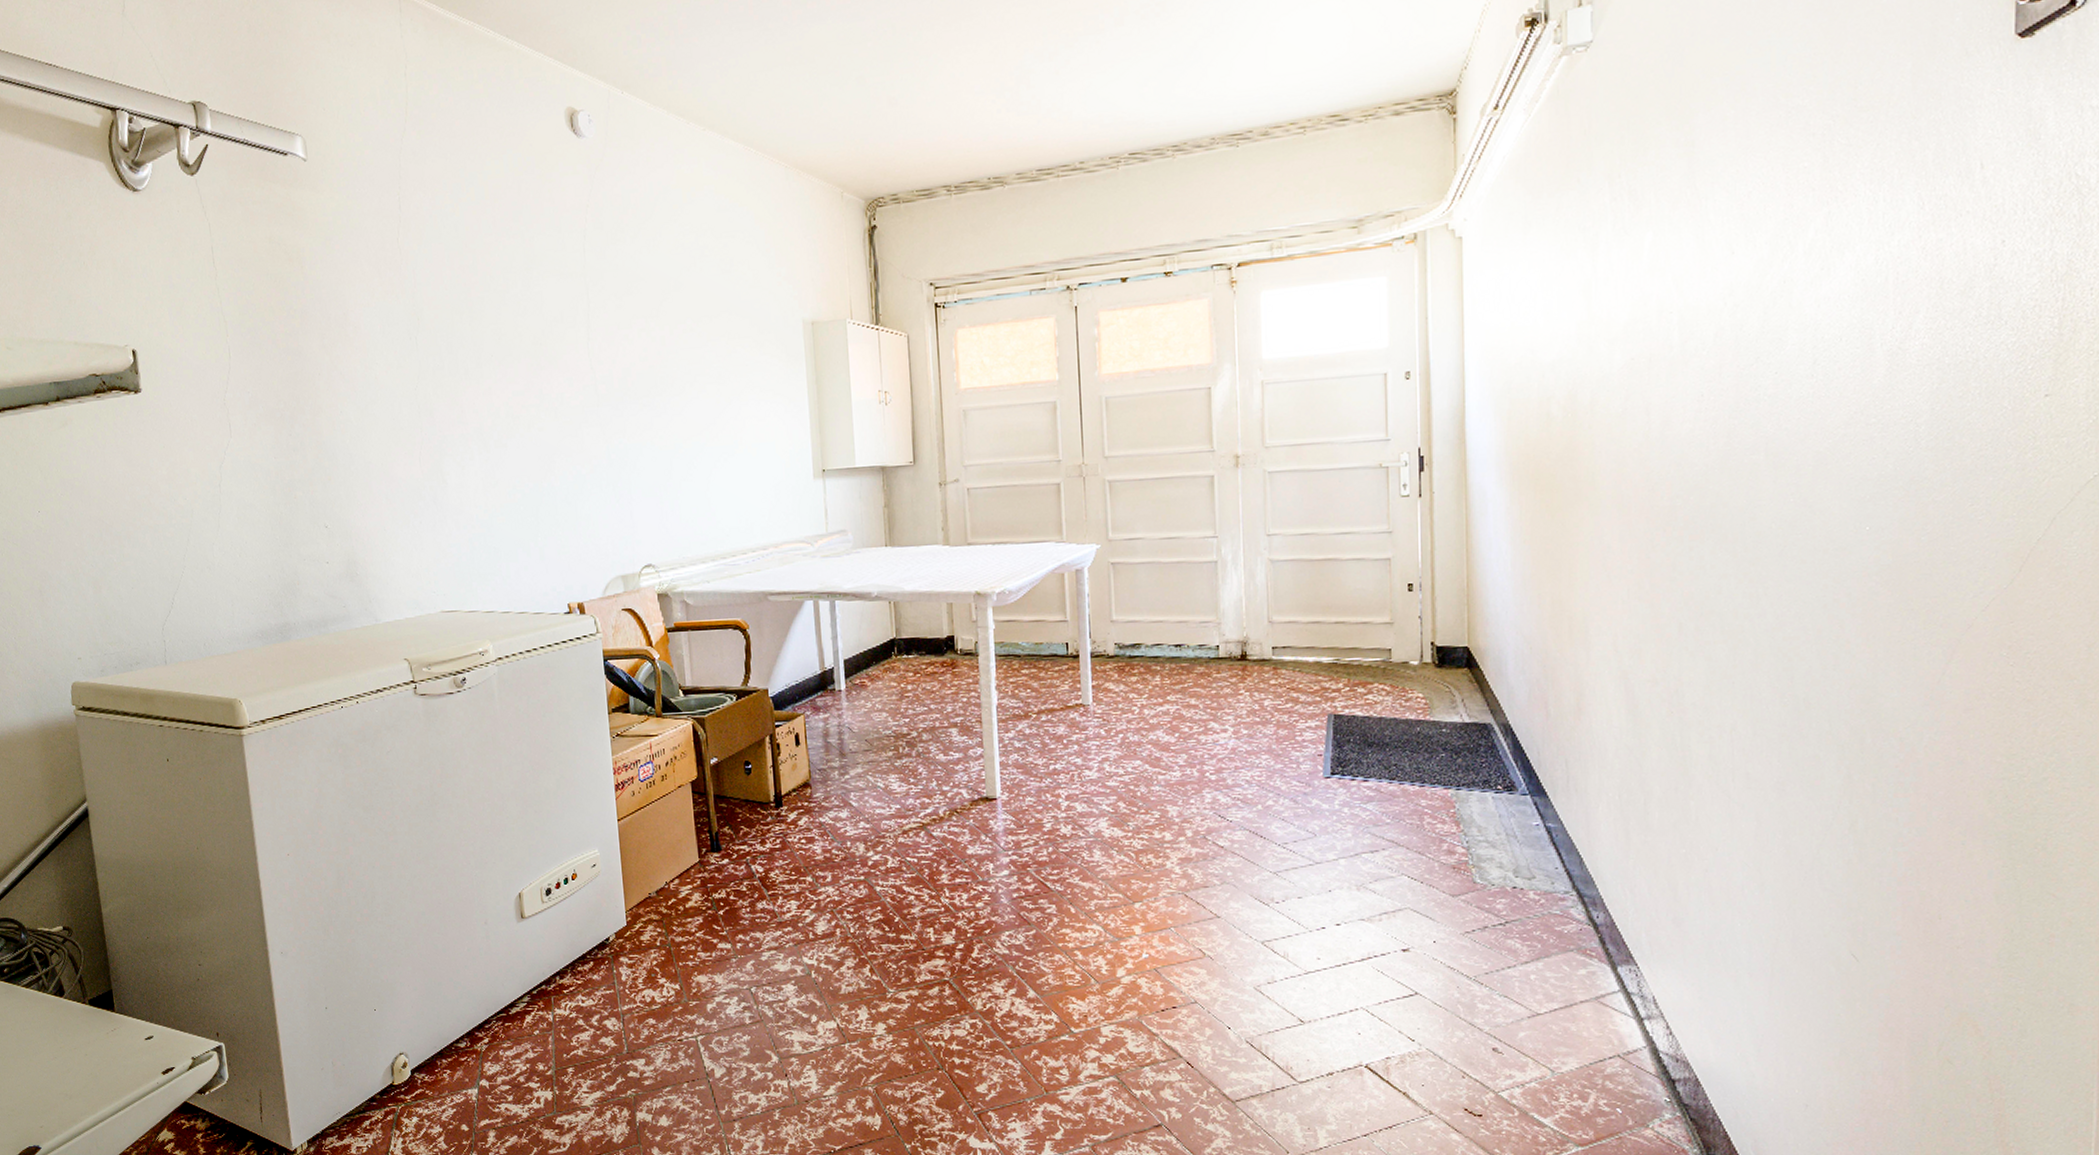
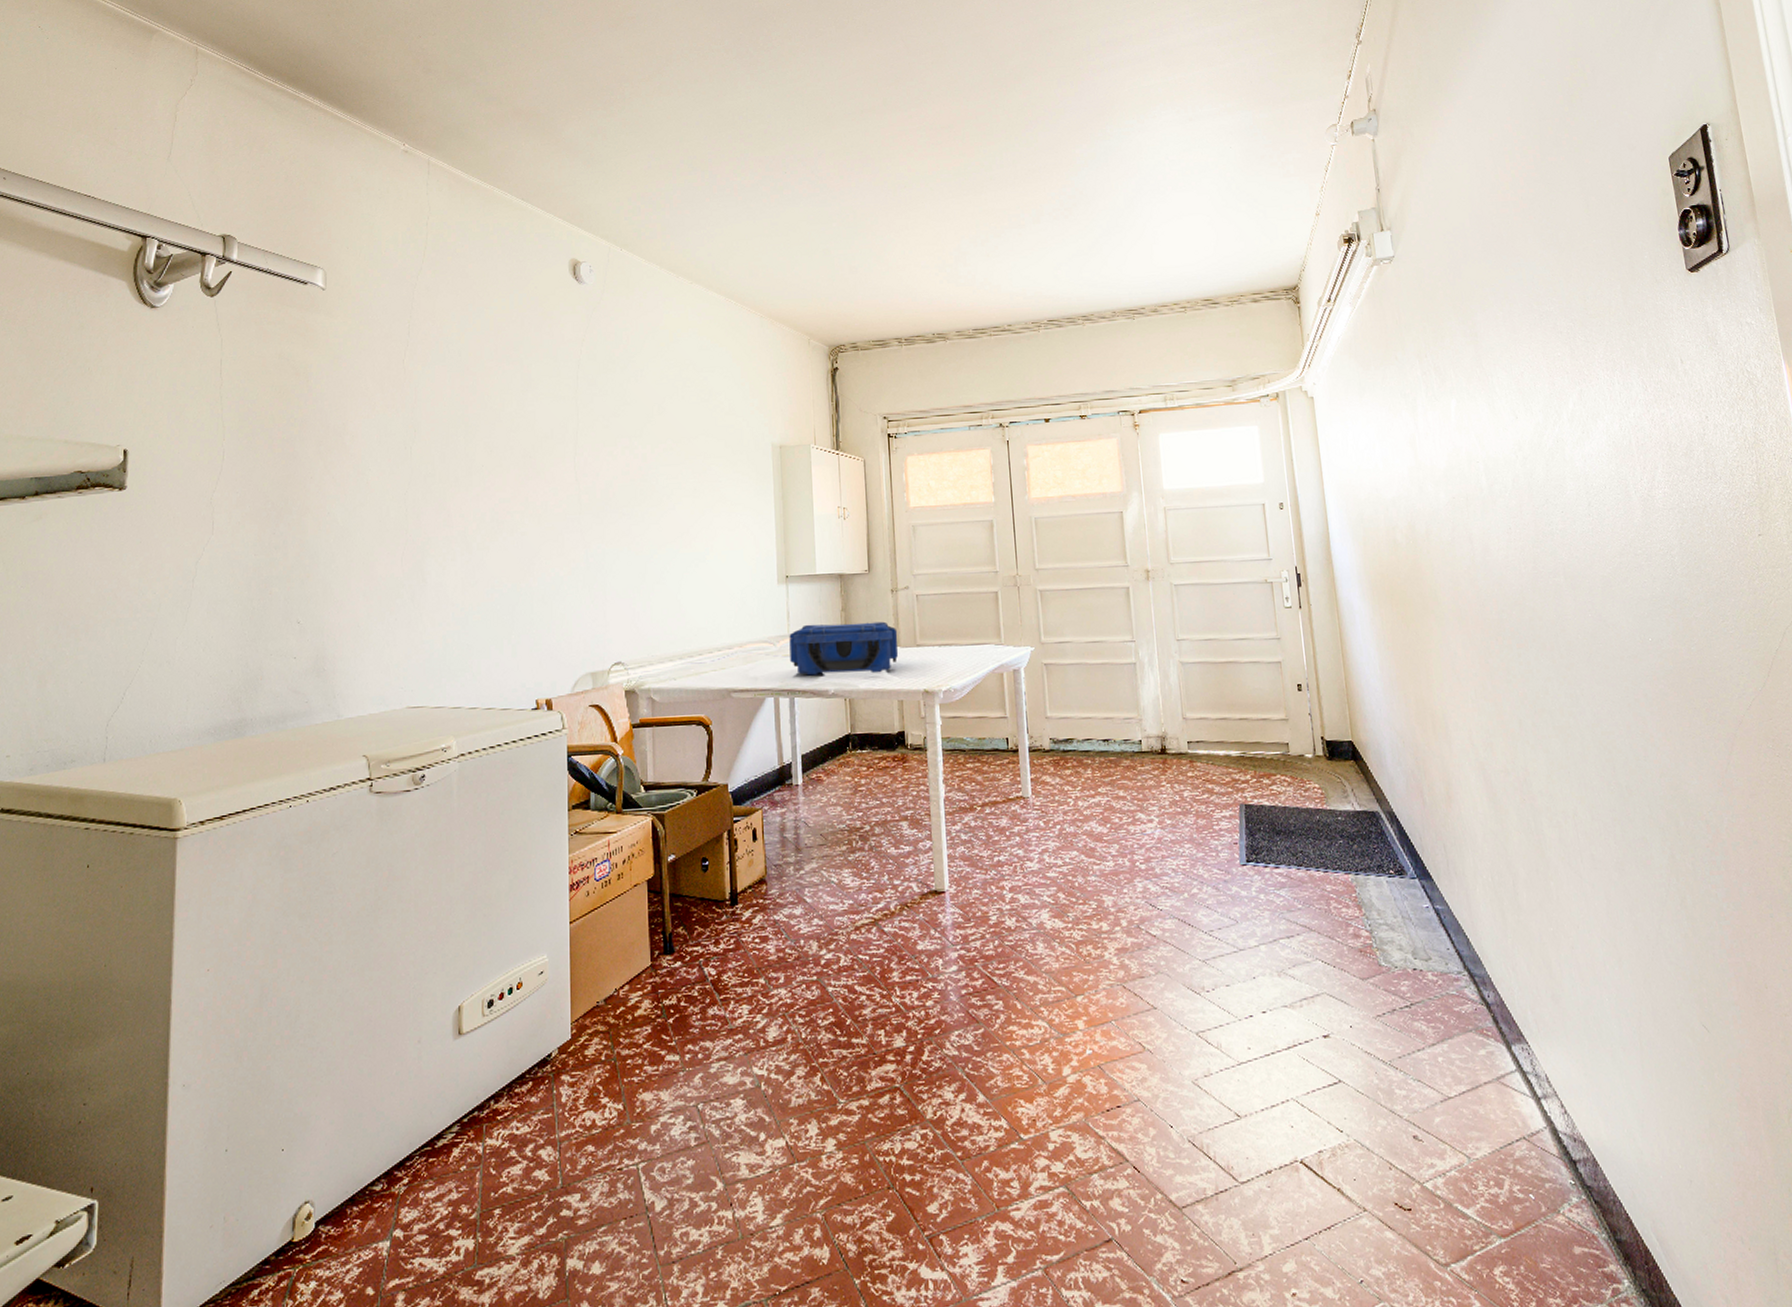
toolbox: none [828,518,948,578] -> present [789,621,899,676]

